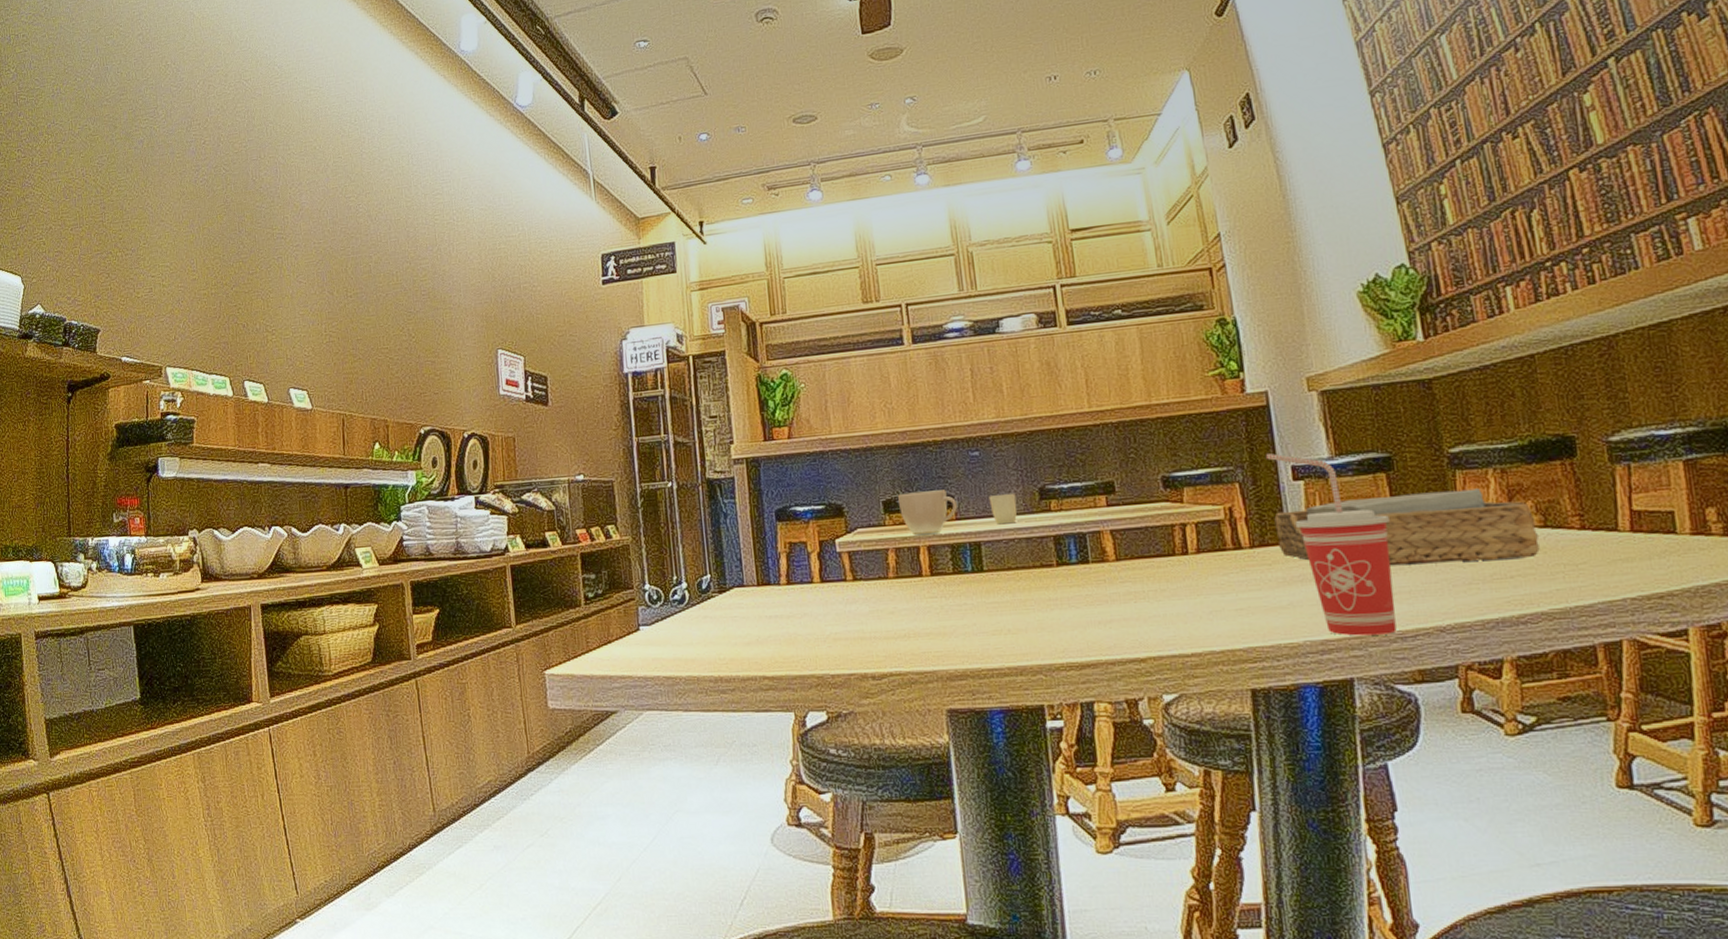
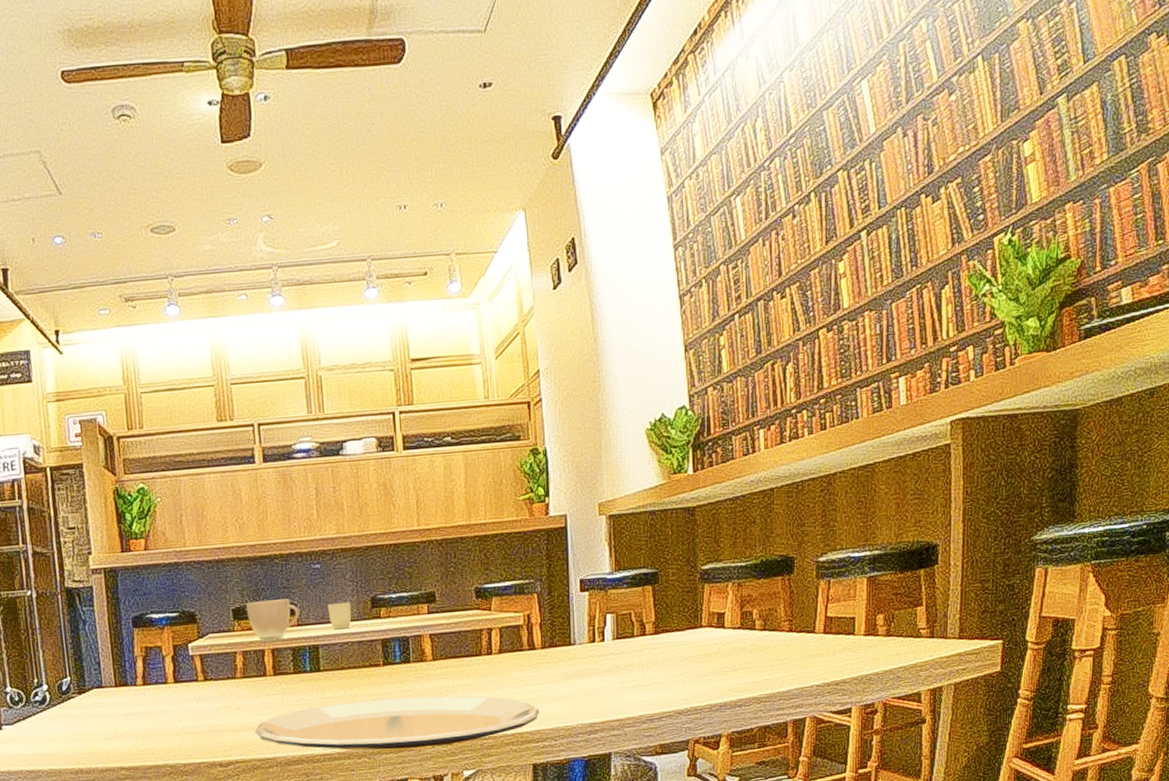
plate: none [911,602,1255,667] -> present [255,695,540,751]
beverage cup: present [1266,453,1397,636] -> none [561,569,651,719]
napkin holder: present [1274,488,1540,566] -> none [563,599,758,662]

